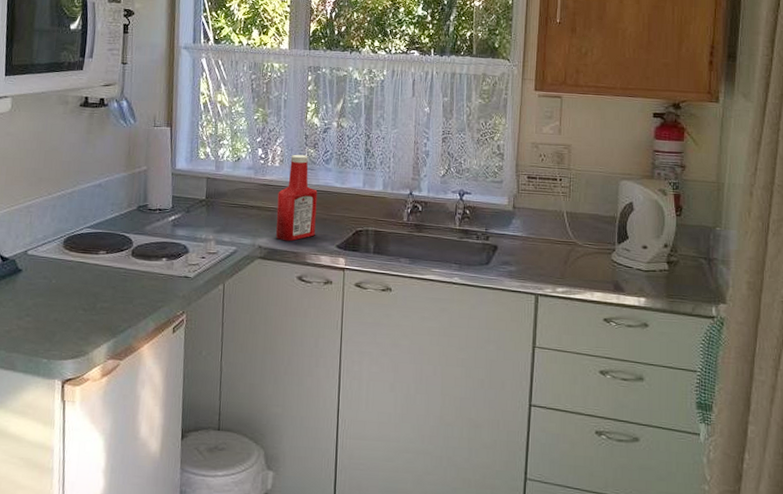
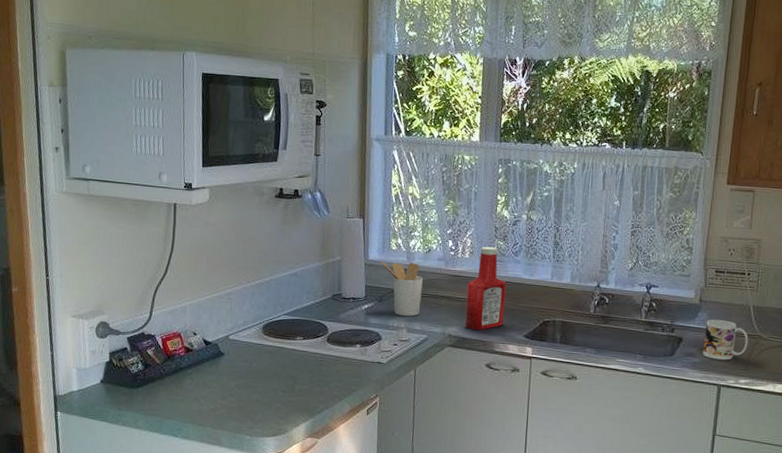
utensil holder: none [189,171,232,228] -> present [381,261,423,317]
mug: none [518,226,564,268] -> present [702,319,749,360]

